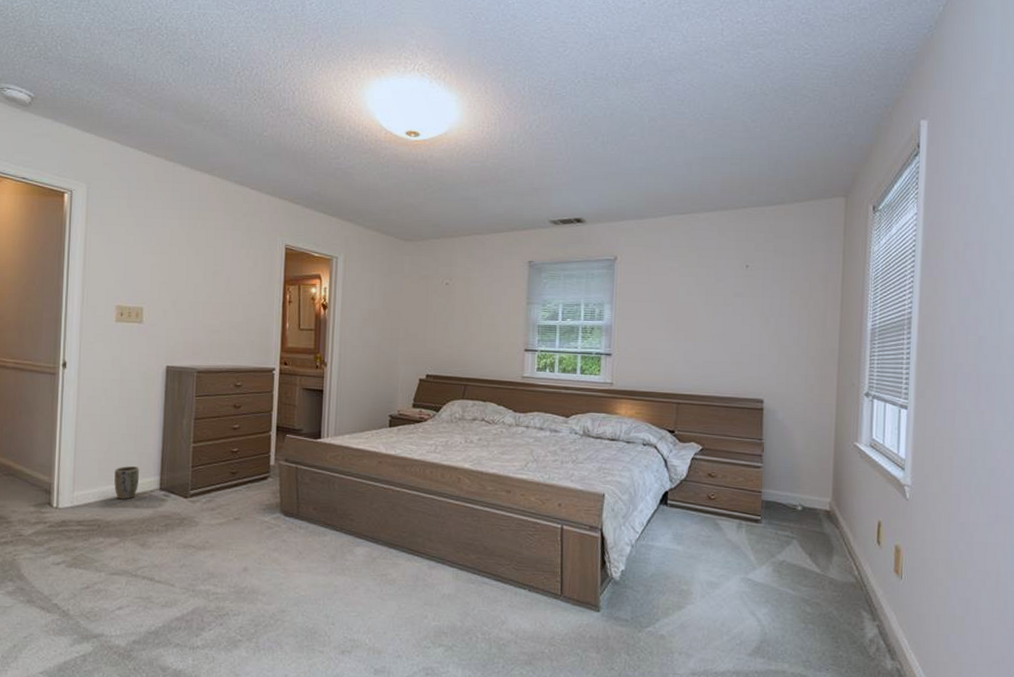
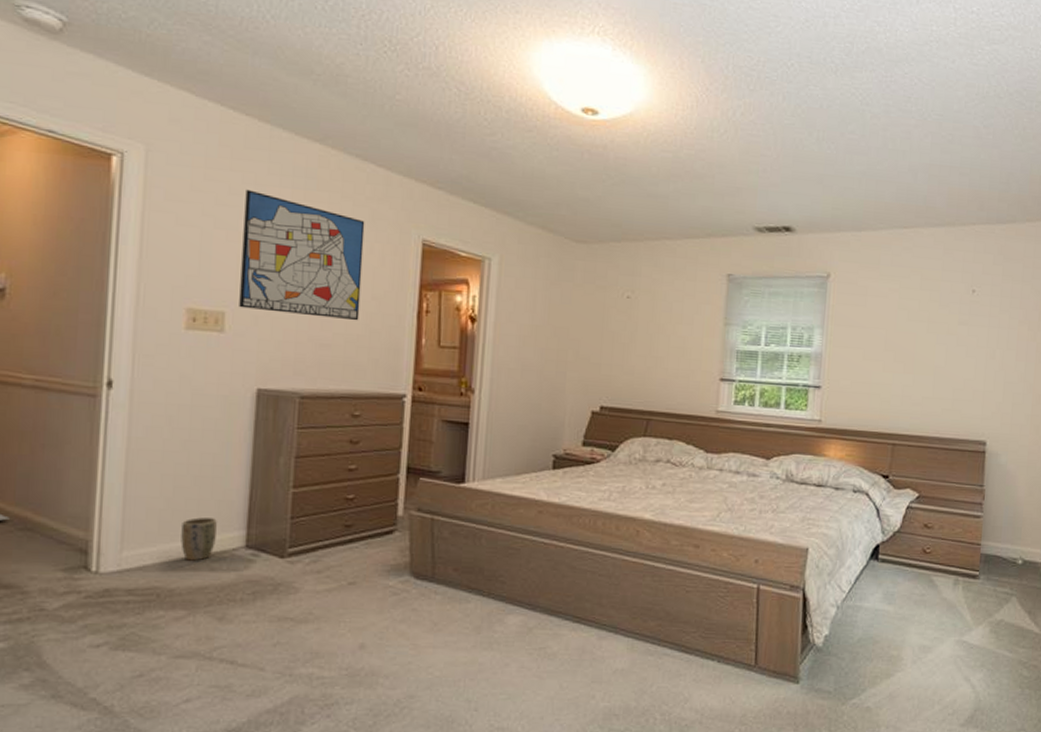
wall art: none [153,213,243,311] -> present [239,189,365,321]

